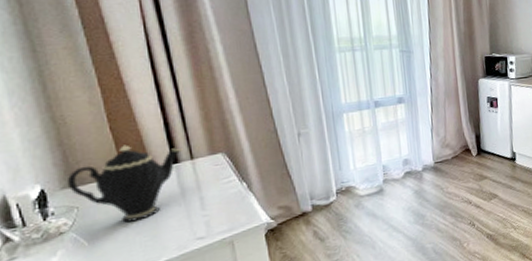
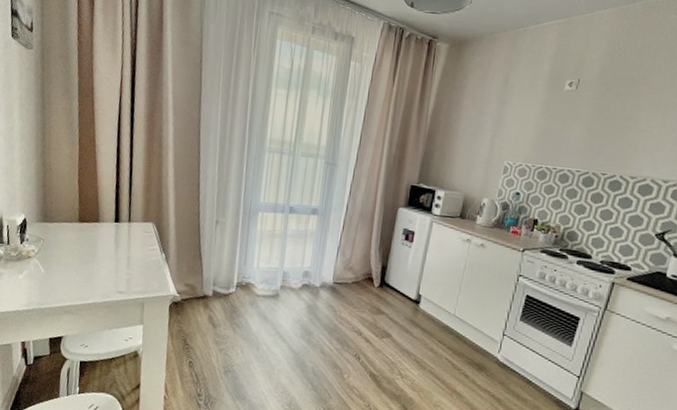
teapot: present [66,145,183,223] -> none [41,197,125,263]

